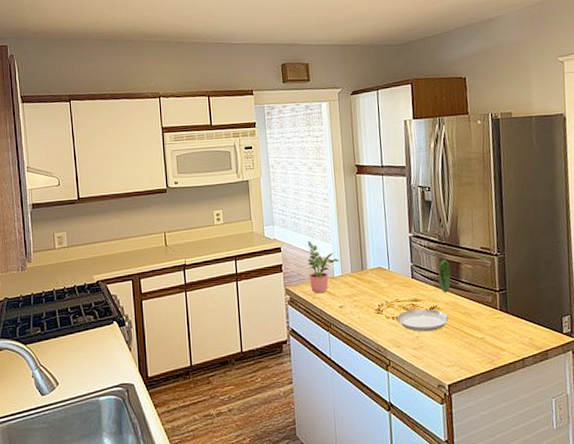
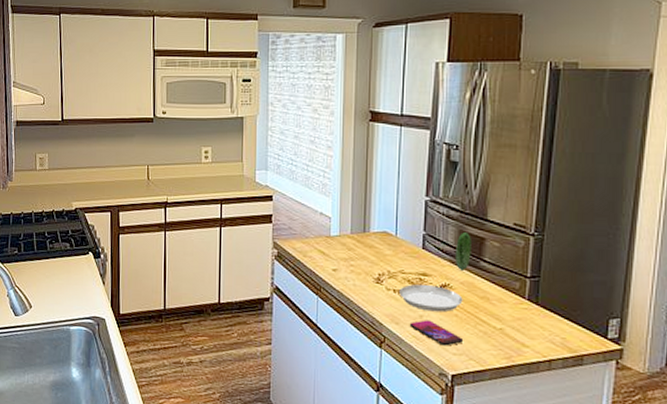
potted plant: present [307,241,339,294] -> none [301,192,338,252]
smartphone: none [408,339,454,361] -> present [409,320,464,346]

